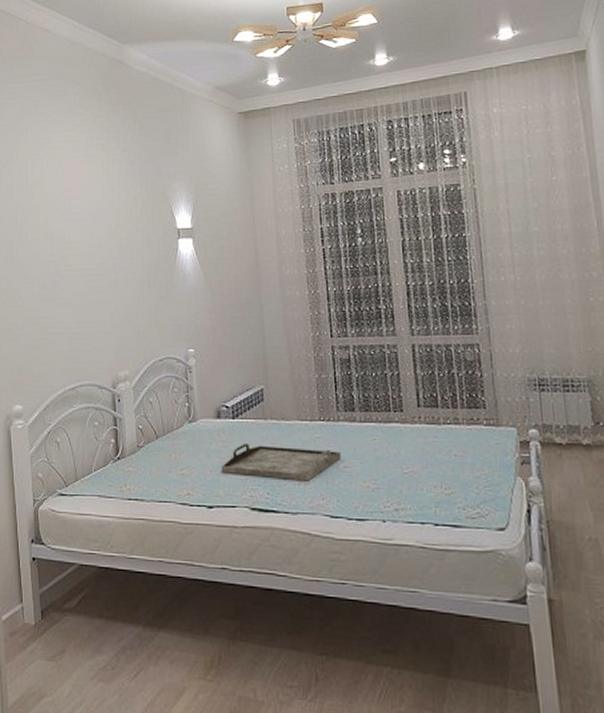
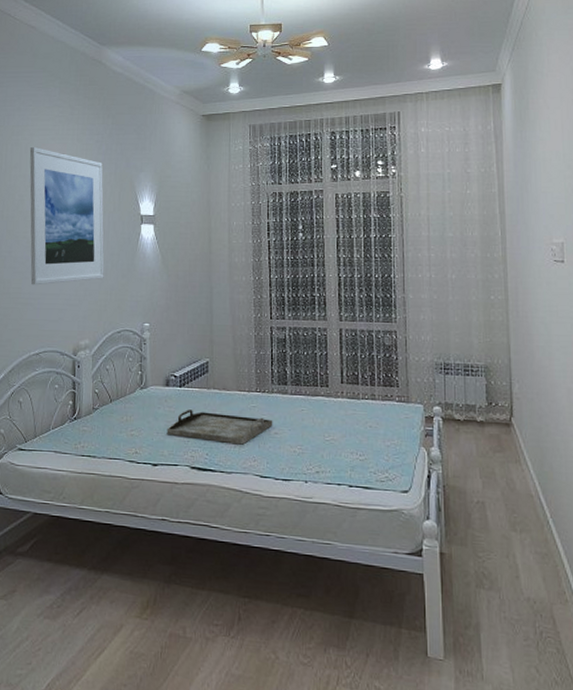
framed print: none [51,161,141,313] -> present [29,147,105,285]

